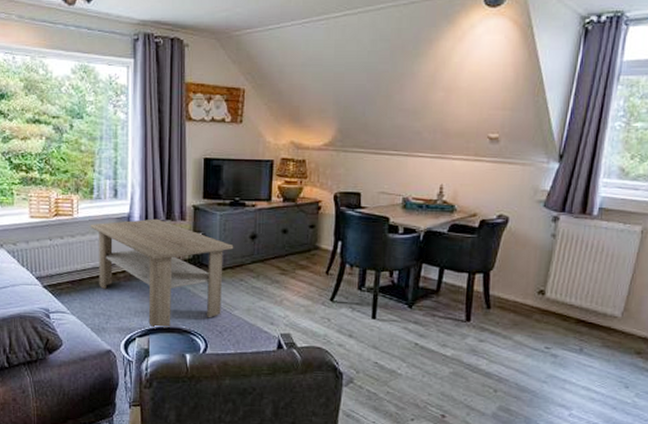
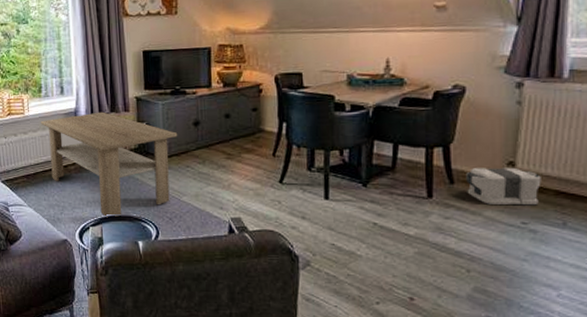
speaker: none [501,295,566,332] -> present [466,167,541,206]

